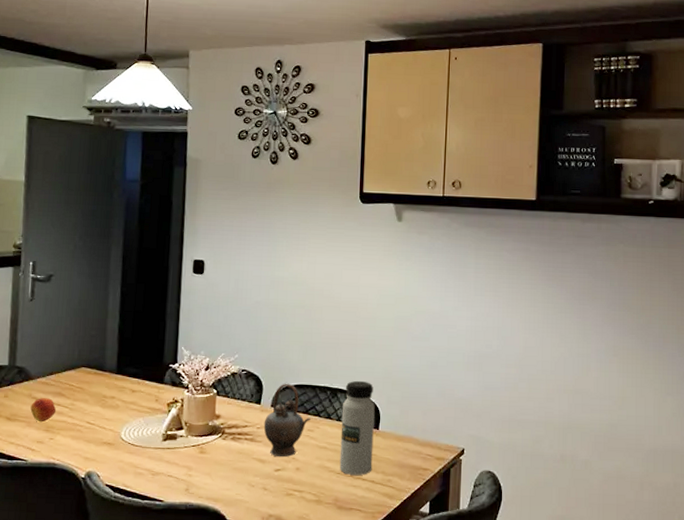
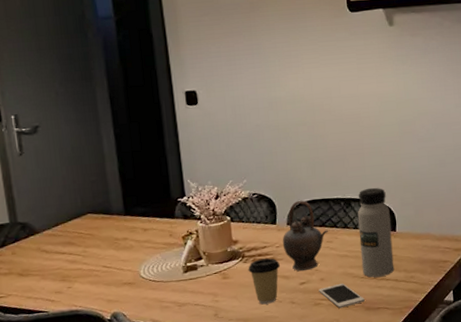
fruit: present [30,398,57,423] -> none [41,249,70,274]
coffee cup: none [226,438,259,487] -> present [248,258,281,305]
cell phone: none [293,476,338,503] -> present [318,283,365,308]

